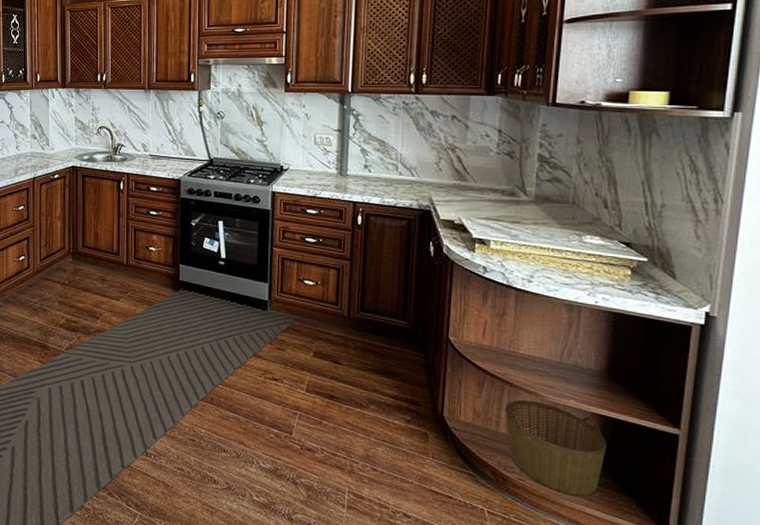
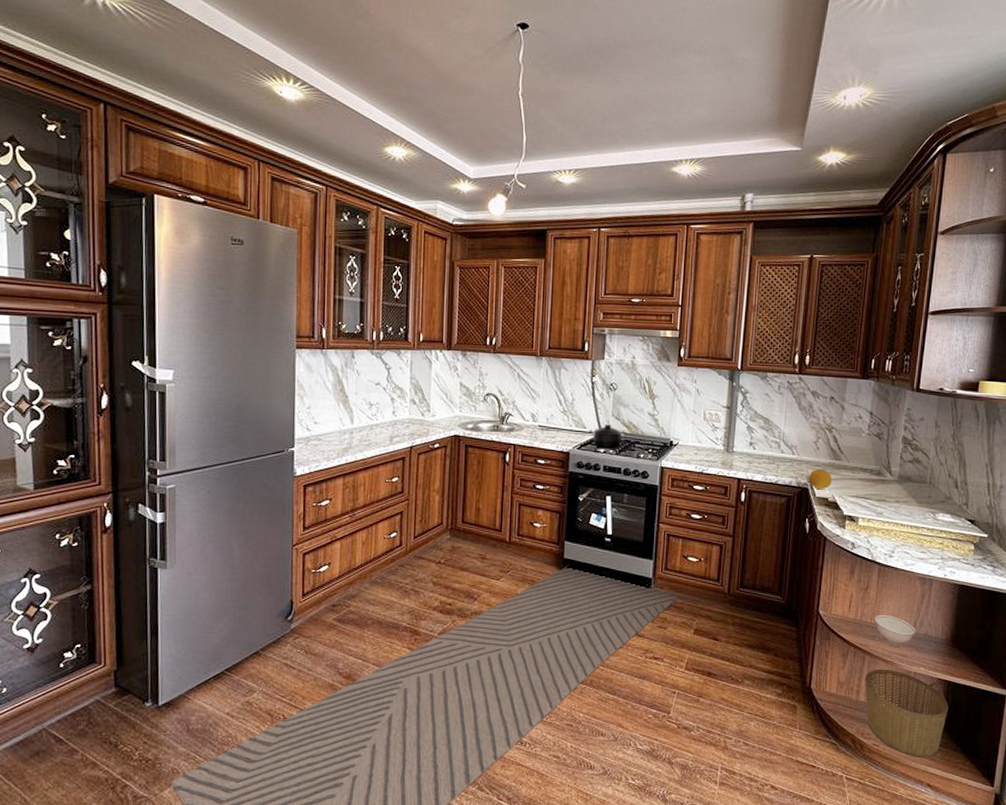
saucepan: none [198,151,236,175] -> present [588,424,626,449]
fruit: none [432,191,458,212] -> present [809,469,833,490]
bowl: none [513,342,563,378] -> present [874,614,915,648]

